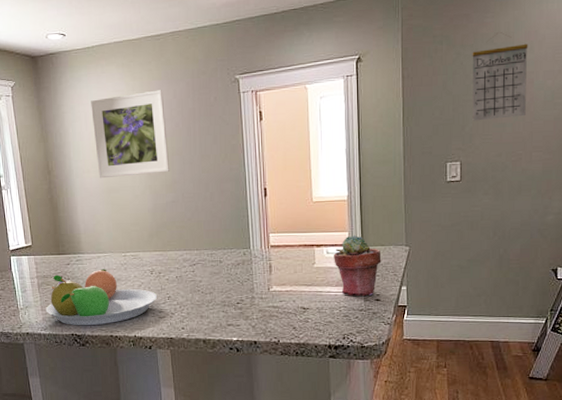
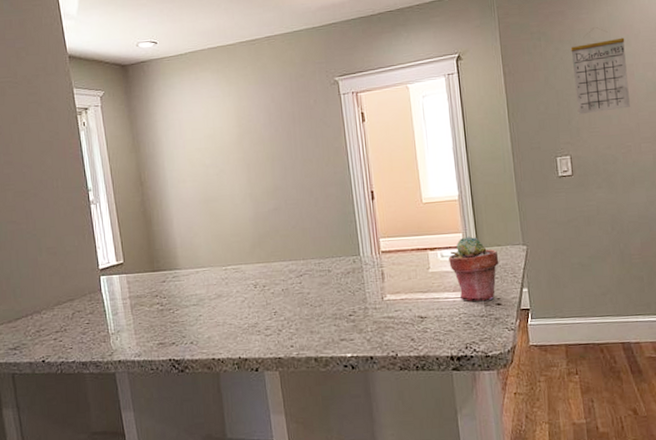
fruit bowl: present [45,269,158,326] -> none [139,285,263,350]
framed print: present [91,90,169,179] -> none [185,94,270,188]

